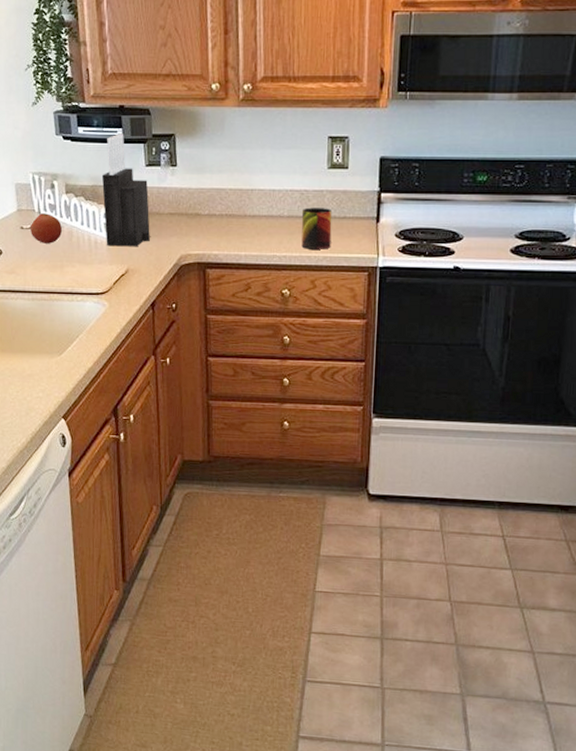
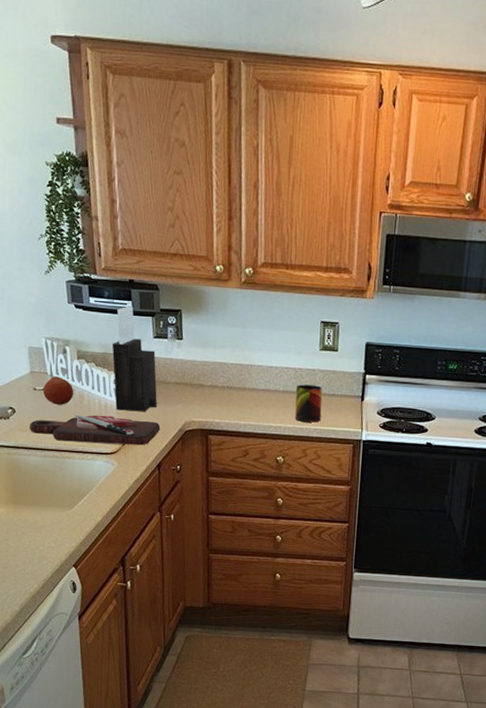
cutting board: none [16,252,154,284] -> present [29,414,161,446]

